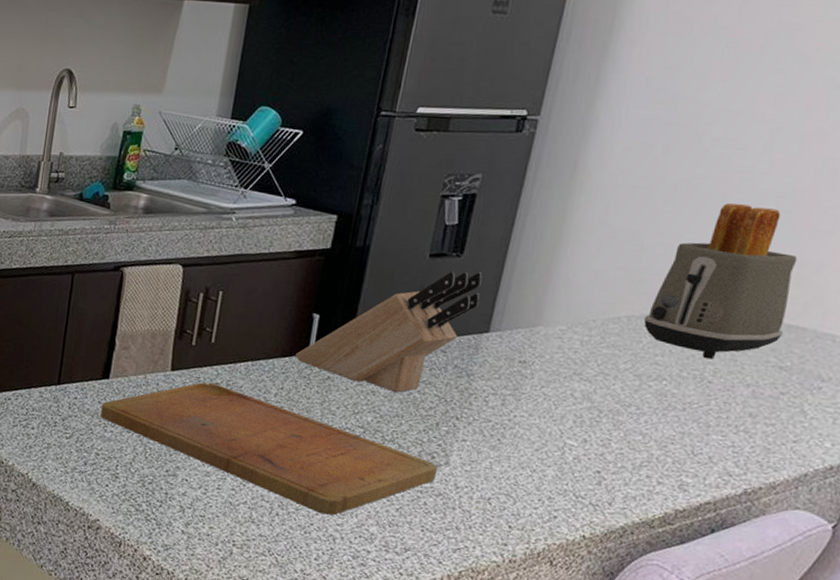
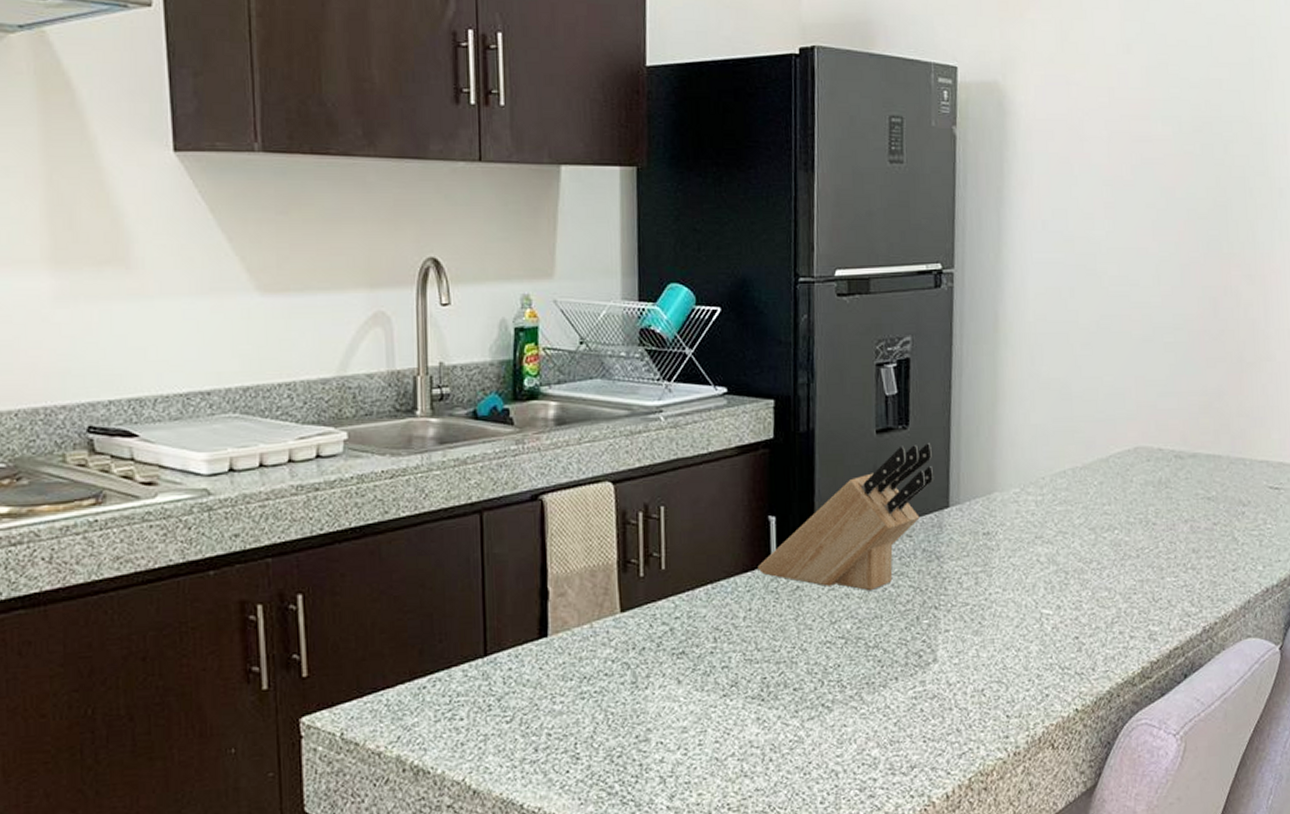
cutting board: present [100,382,438,515] -> none [544,617,927,748]
toaster: present [644,203,798,360] -> none [1087,340,1204,501]

